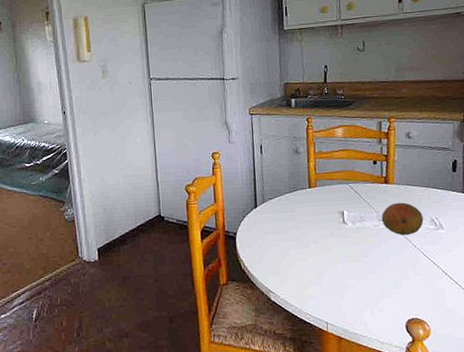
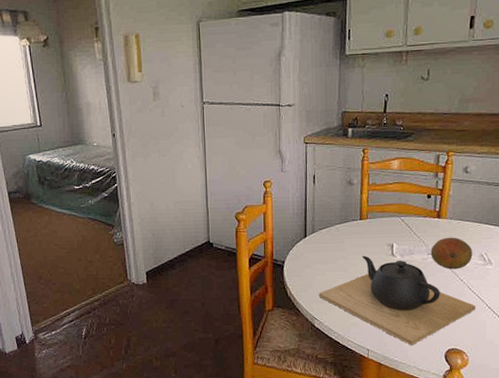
teapot: none [273,224,433,317] -> present [319,255,476,346]

